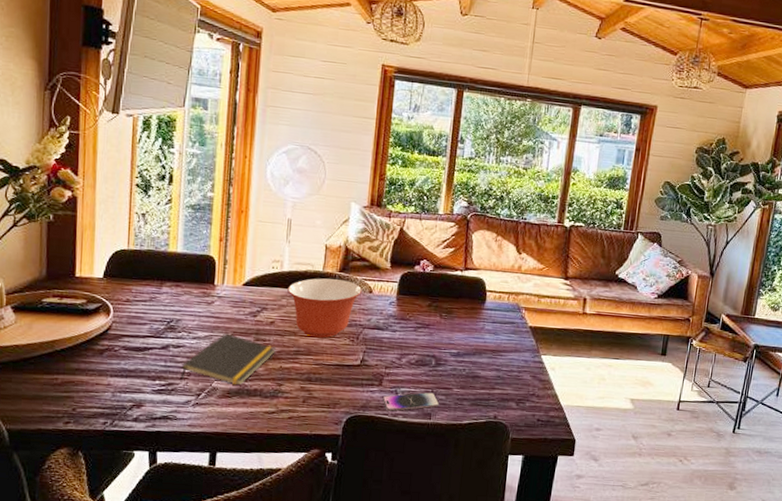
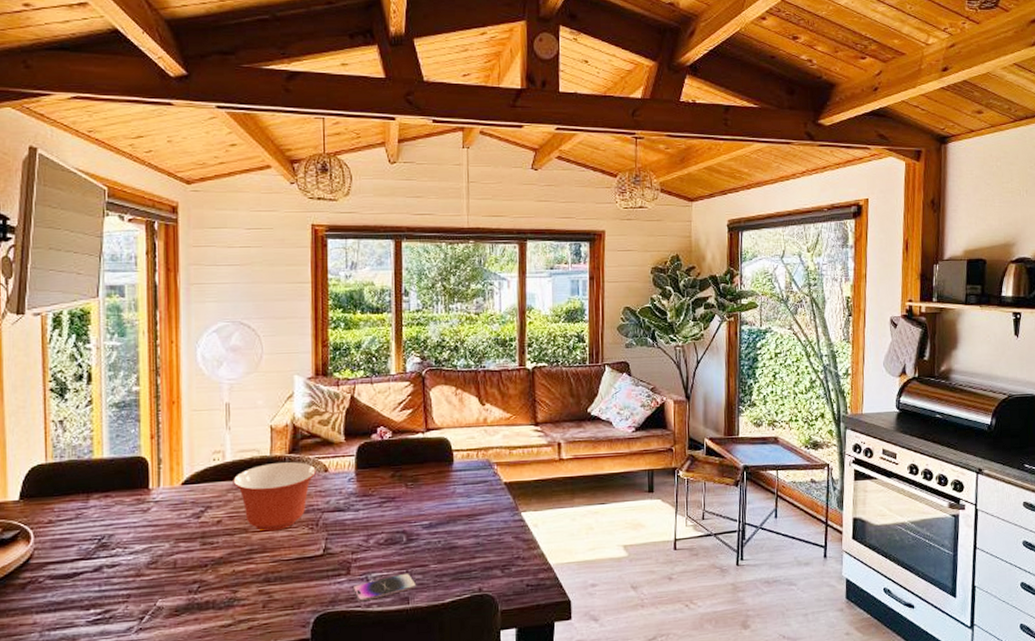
notepad: present [181,333,276,386] -> none [120,542,226,605]

